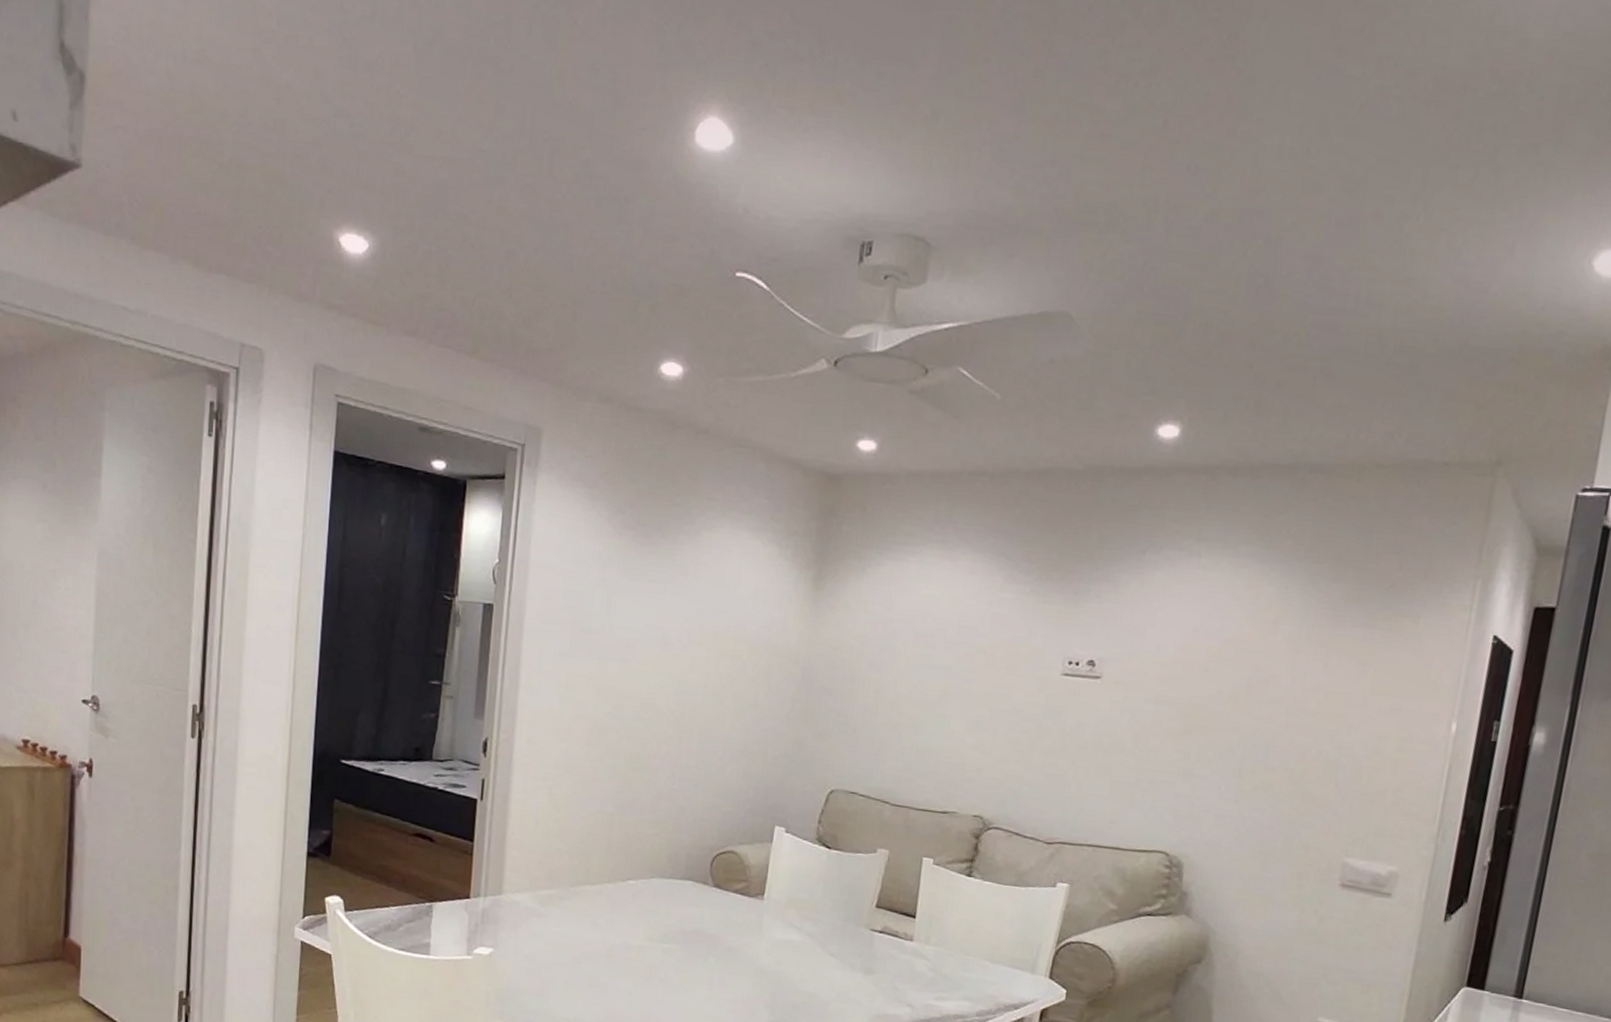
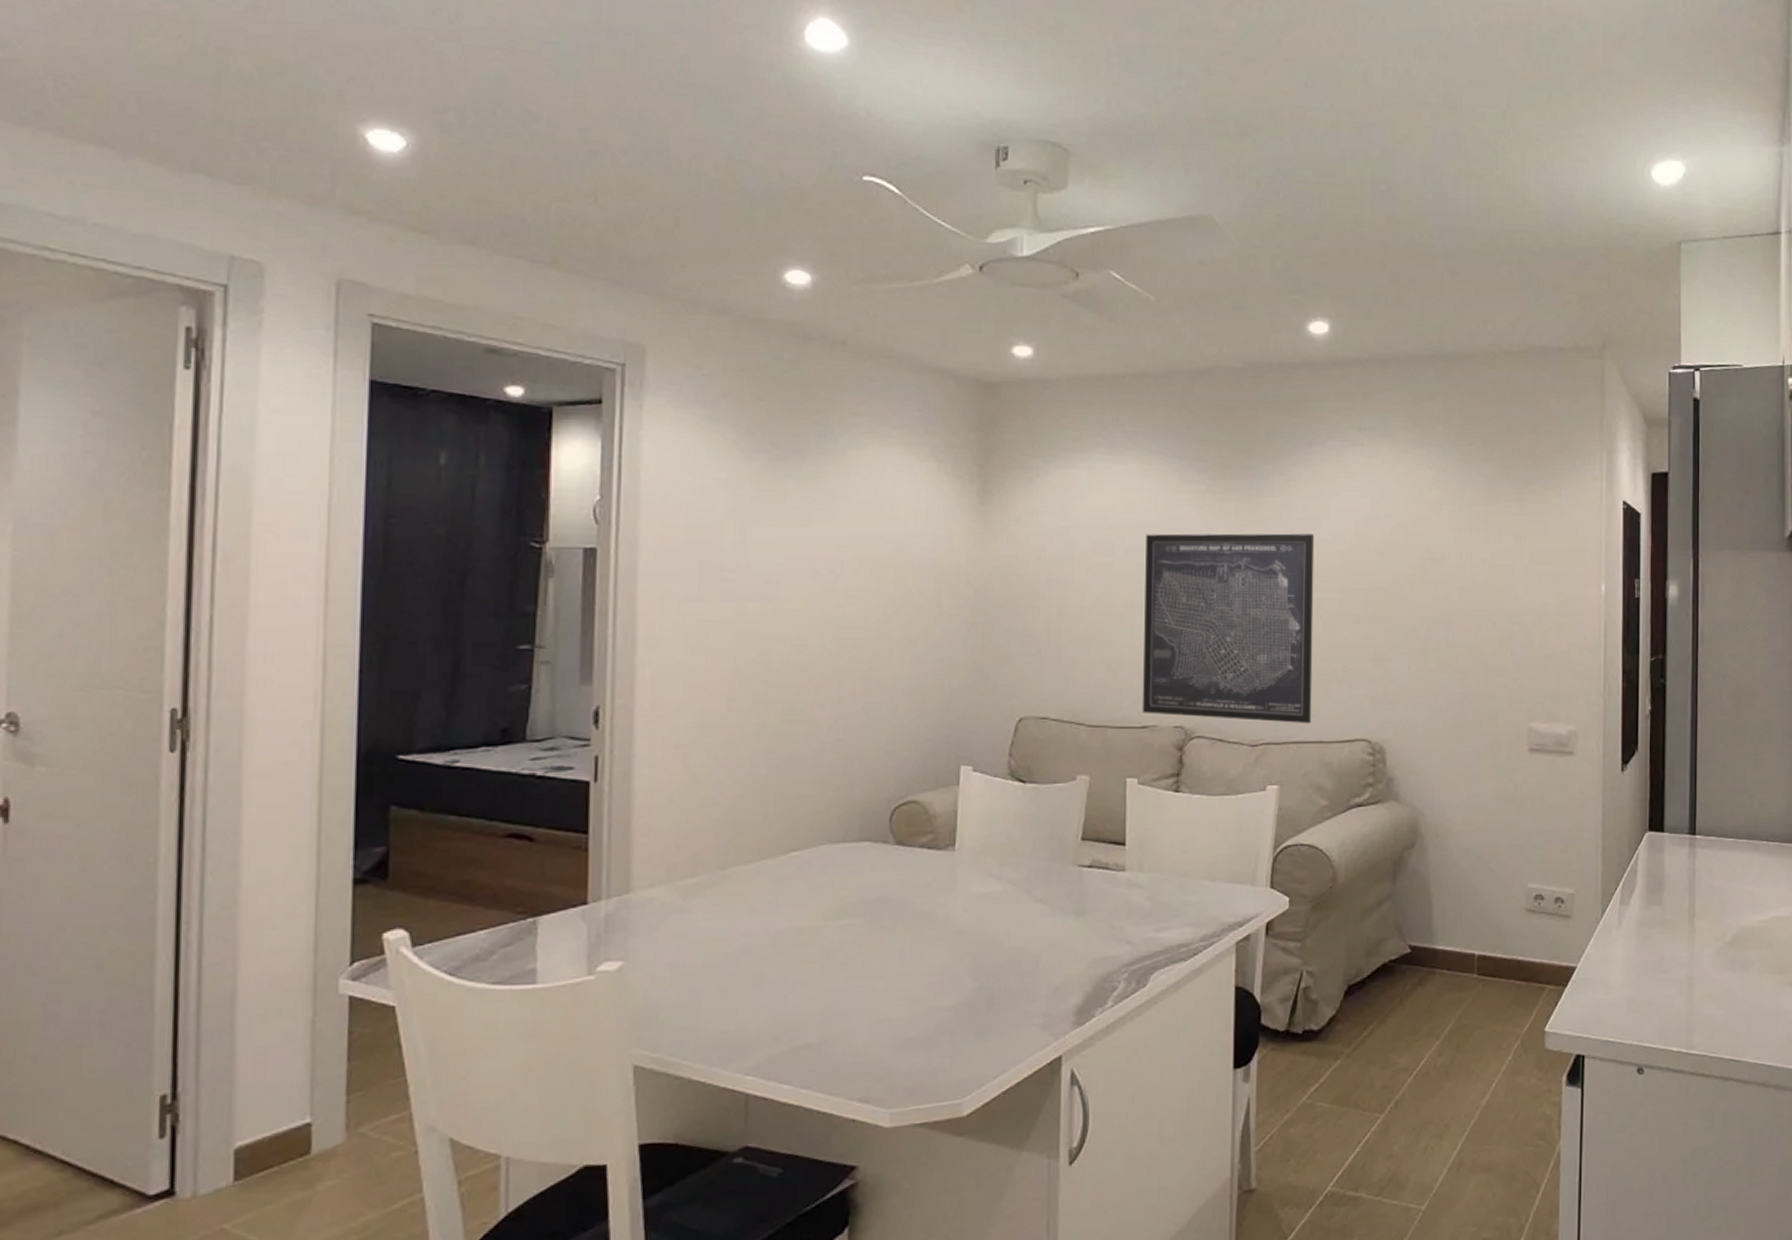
wall art: none [945,630,1137,830] -> present [1143,533,1315,724]

